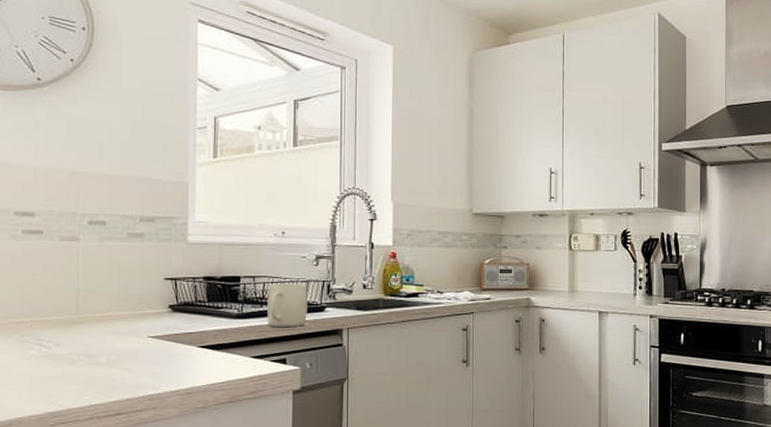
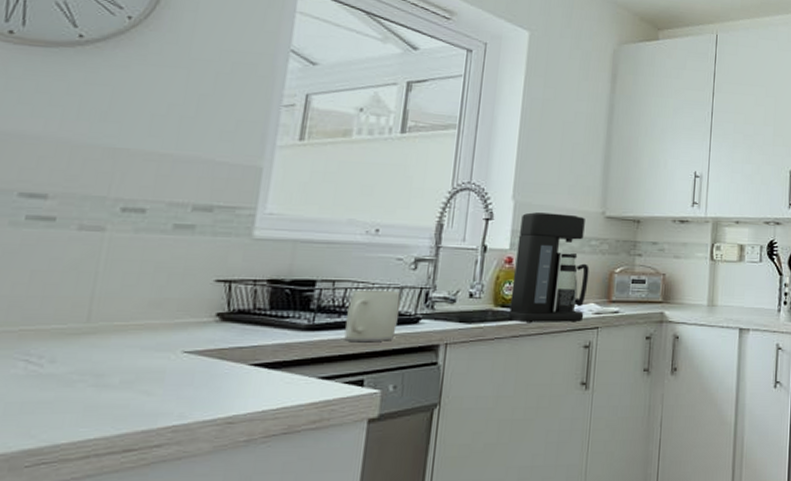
coffee maker: none [397,212,462,310] -> present [509,212,590,324]

